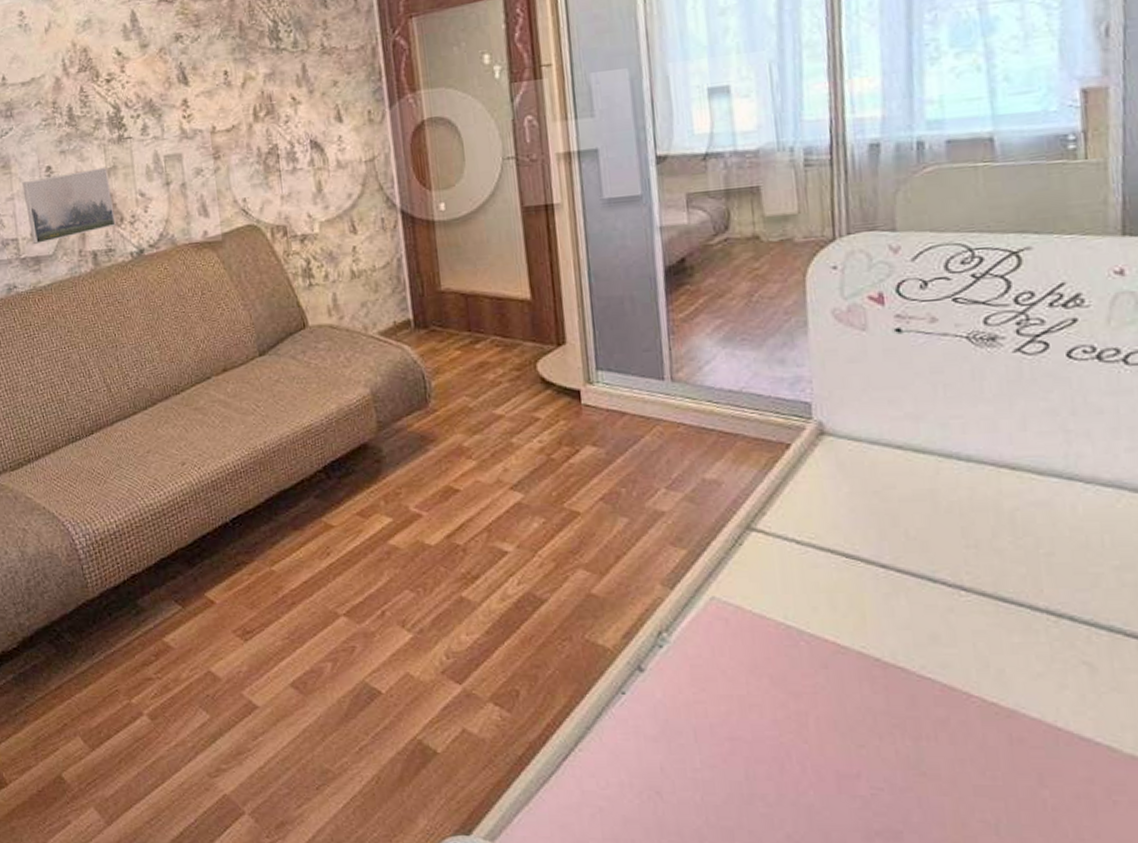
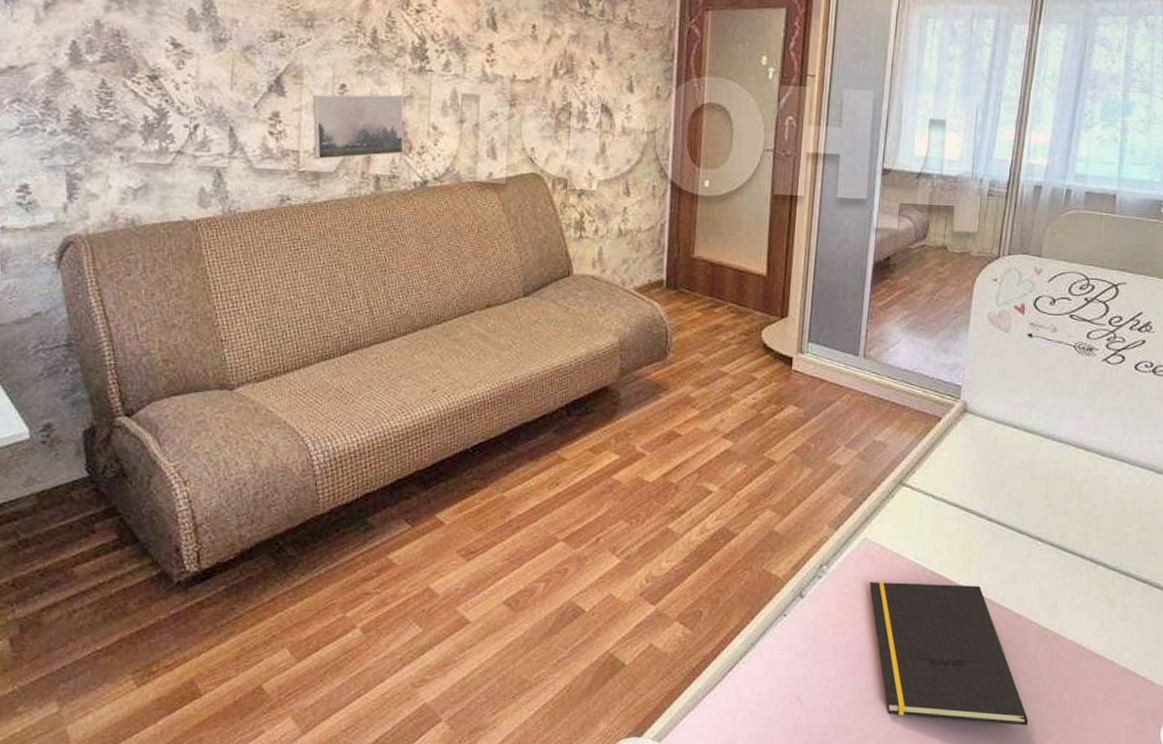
notepad: none [727,649,992,831] -> present [869,582,1029,726]

